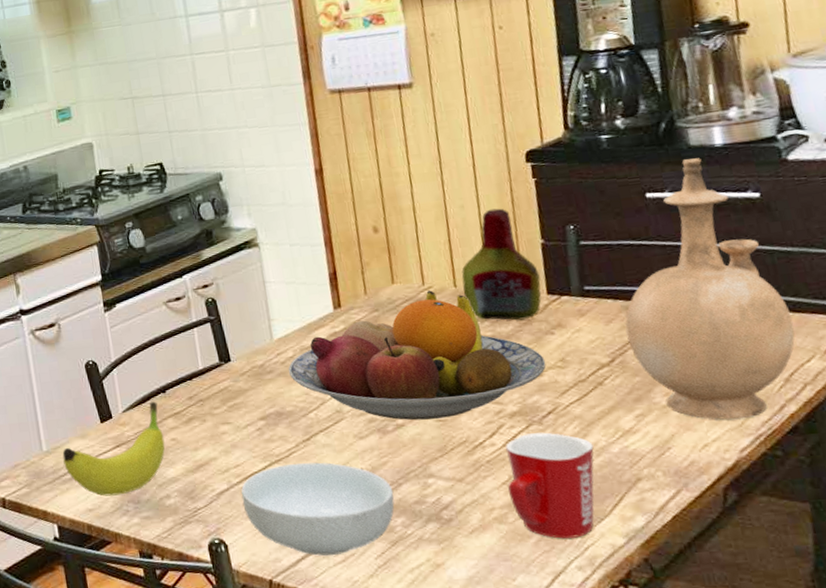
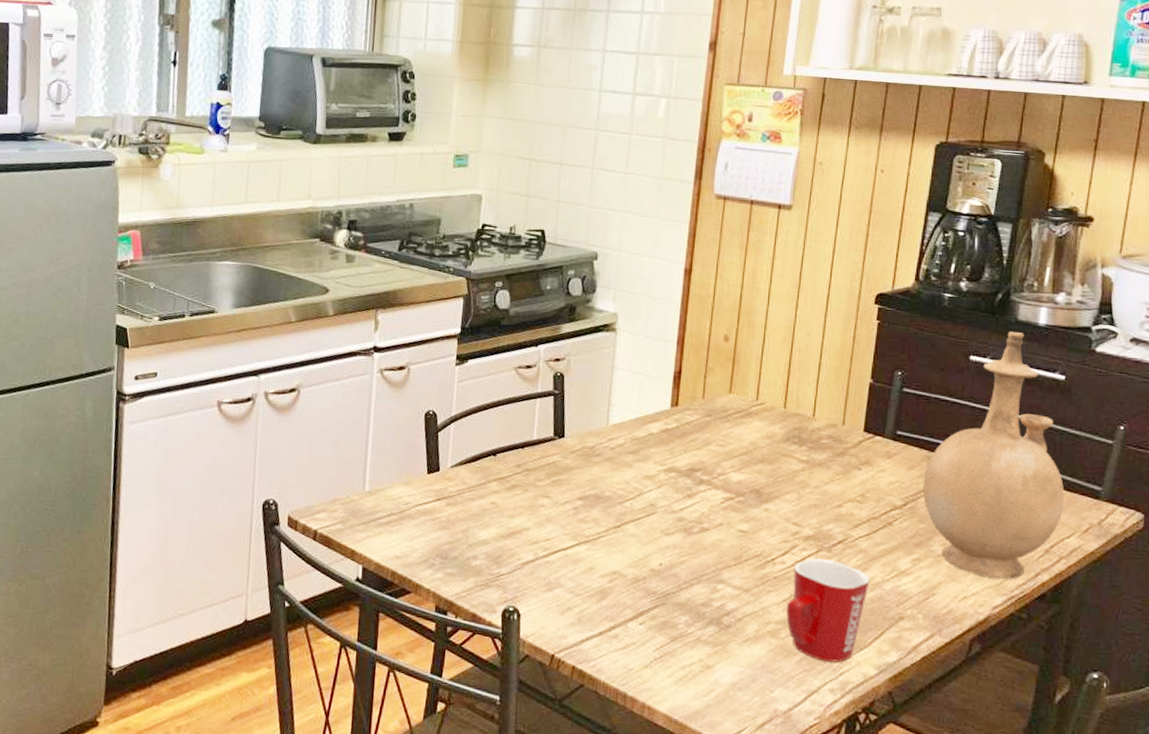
fruit: present [62,401,165,497] -> none [382,462,486,548]
cereal bowl: present [240,462,395,556] -> none [543,546,685,641]
fruit bowl: present [288,290,546,420] -> none [616,406,848,530]
bottle: present [461,208,542,320] -> none [790,341,861,451]

